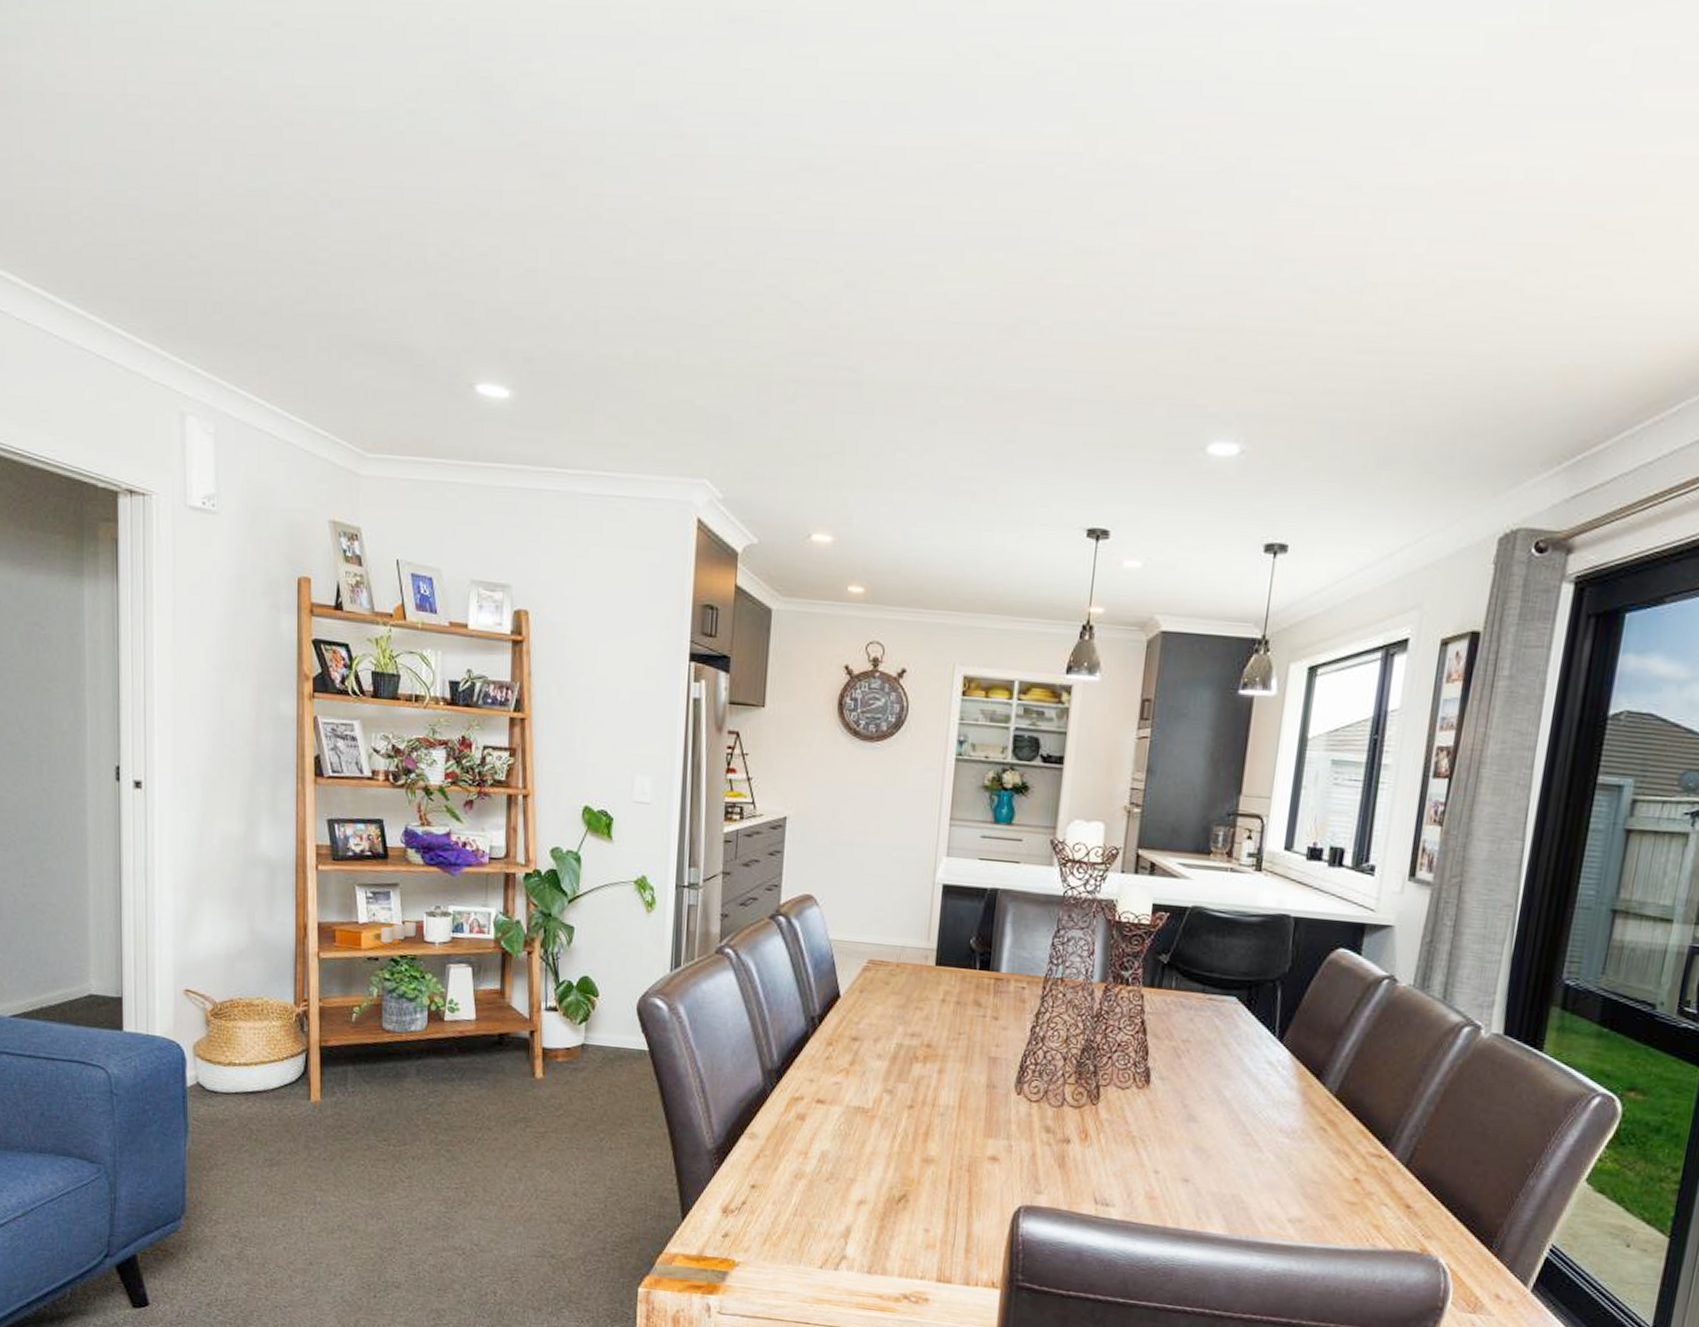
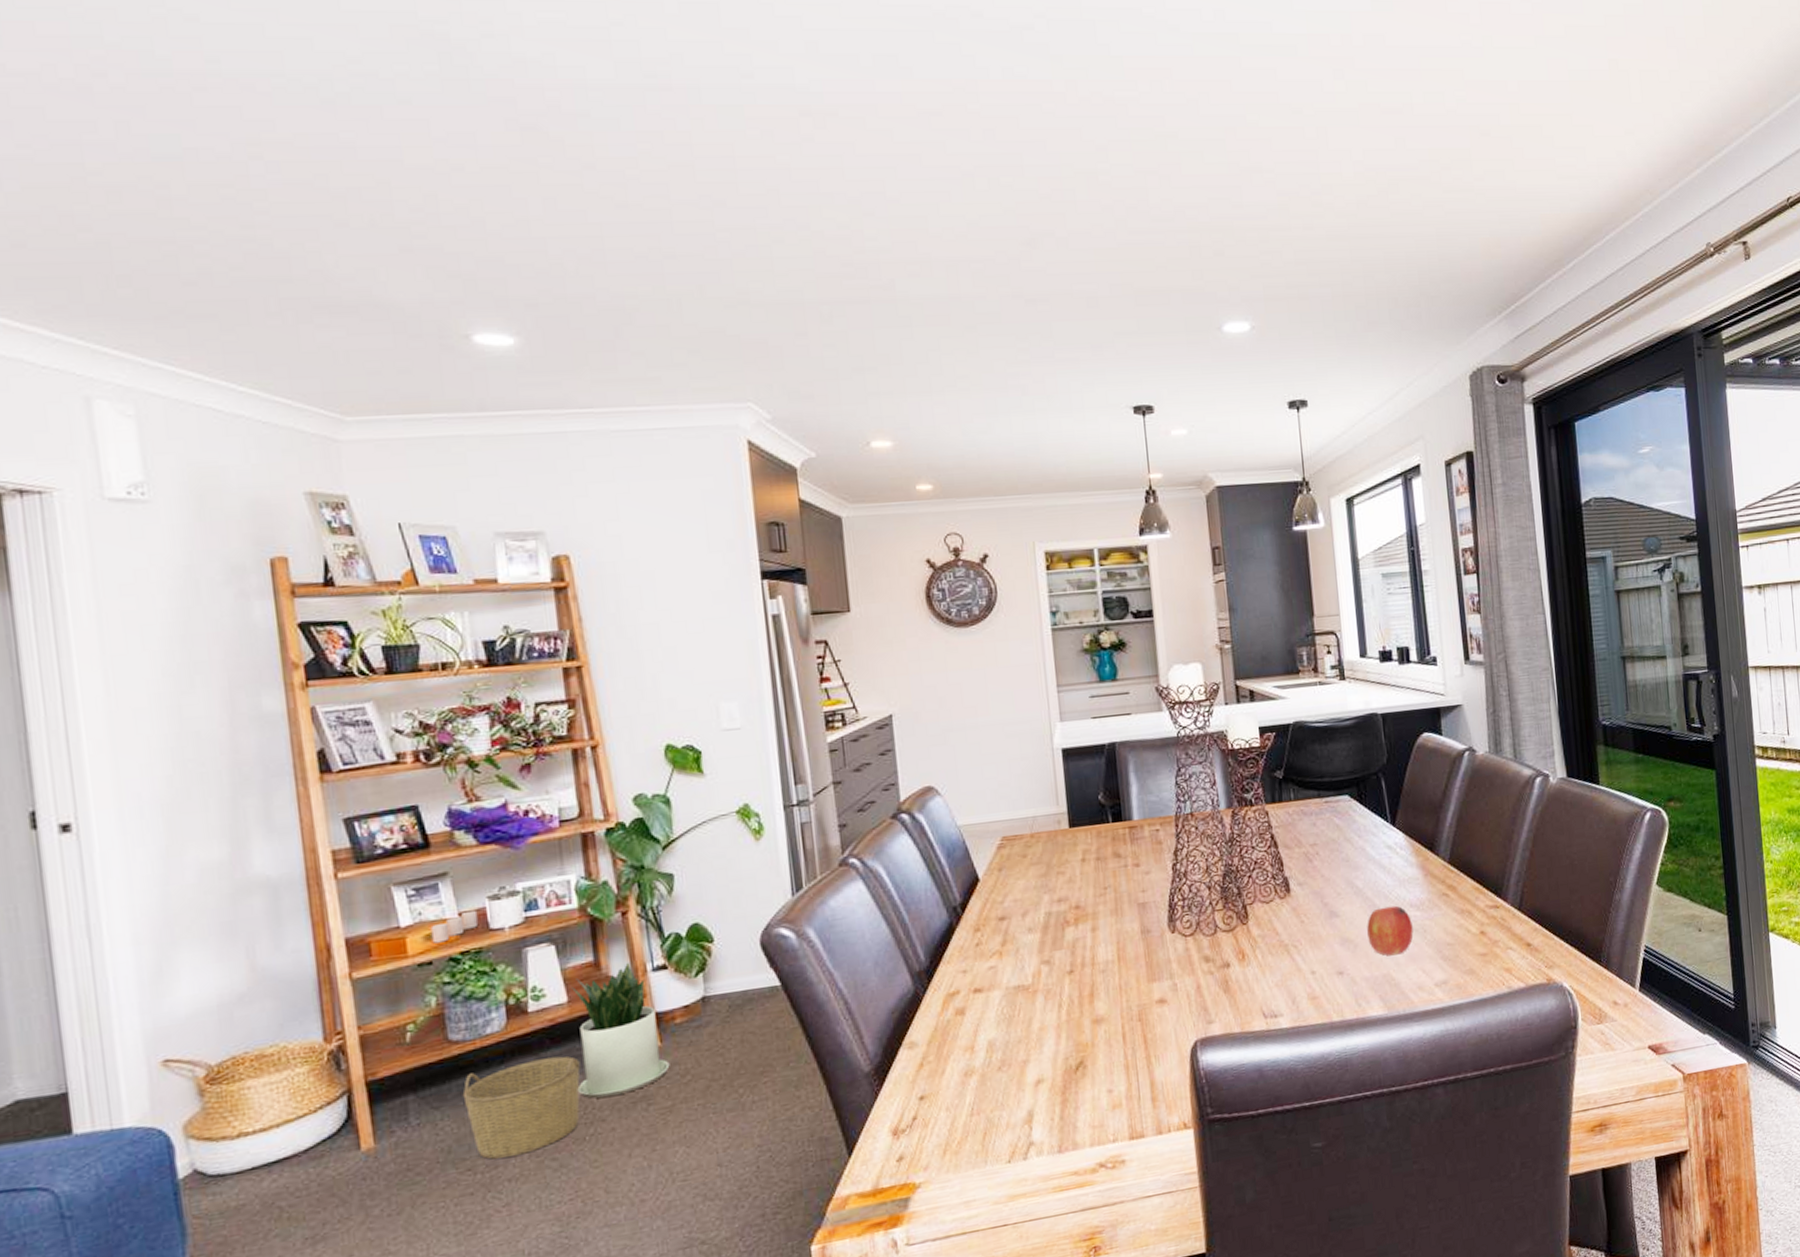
basket: none [387,1060,478,1140] -> present [462,1056,580,1160]
planter: none [473,998,548,1111] -> present [571,963,670,1099]
fruit: none [1224,1124,1278,1178] -> present [1367,905,1414,956]

